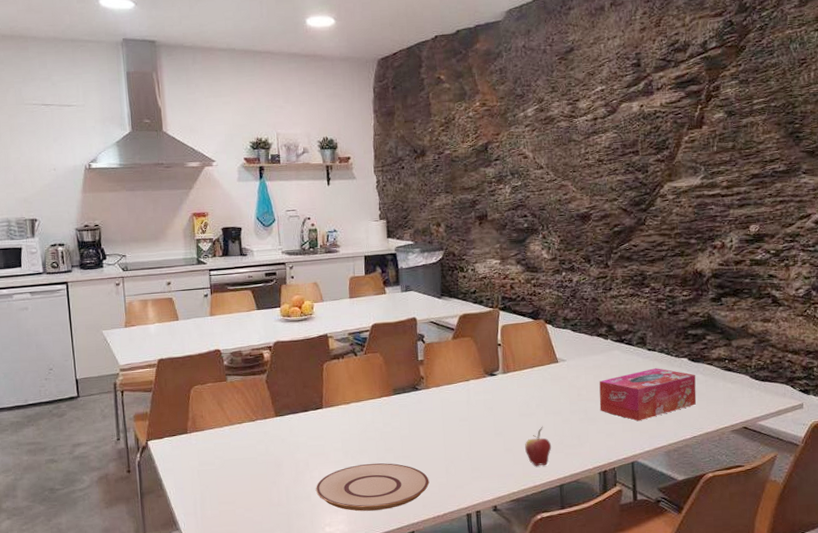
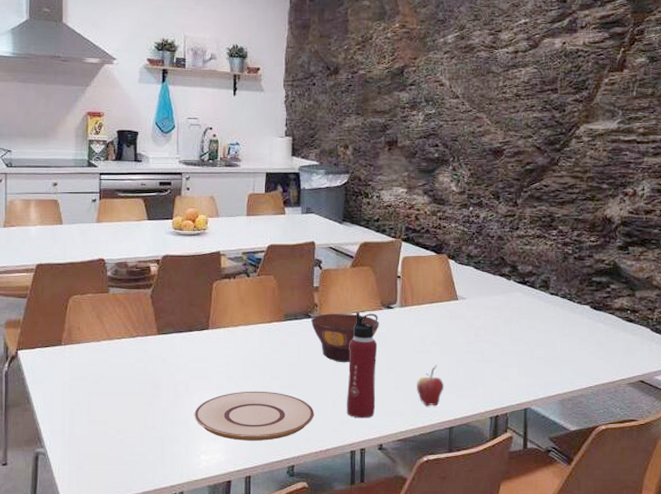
bowl: none [418,383,484,431] -> present [310,313,379,363]
water bottle: none [457,381,487,483] -> present [347,312,378,419]
tissue box: present [599,368,697,422] -> none [496,313,596,367]

